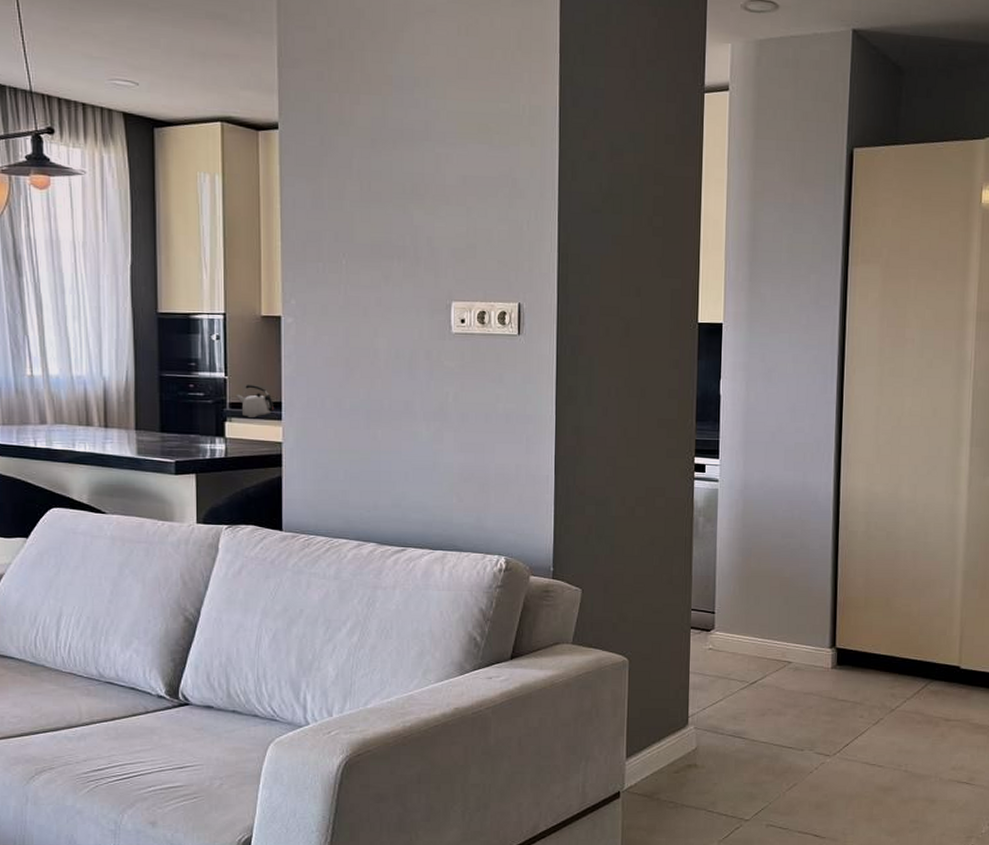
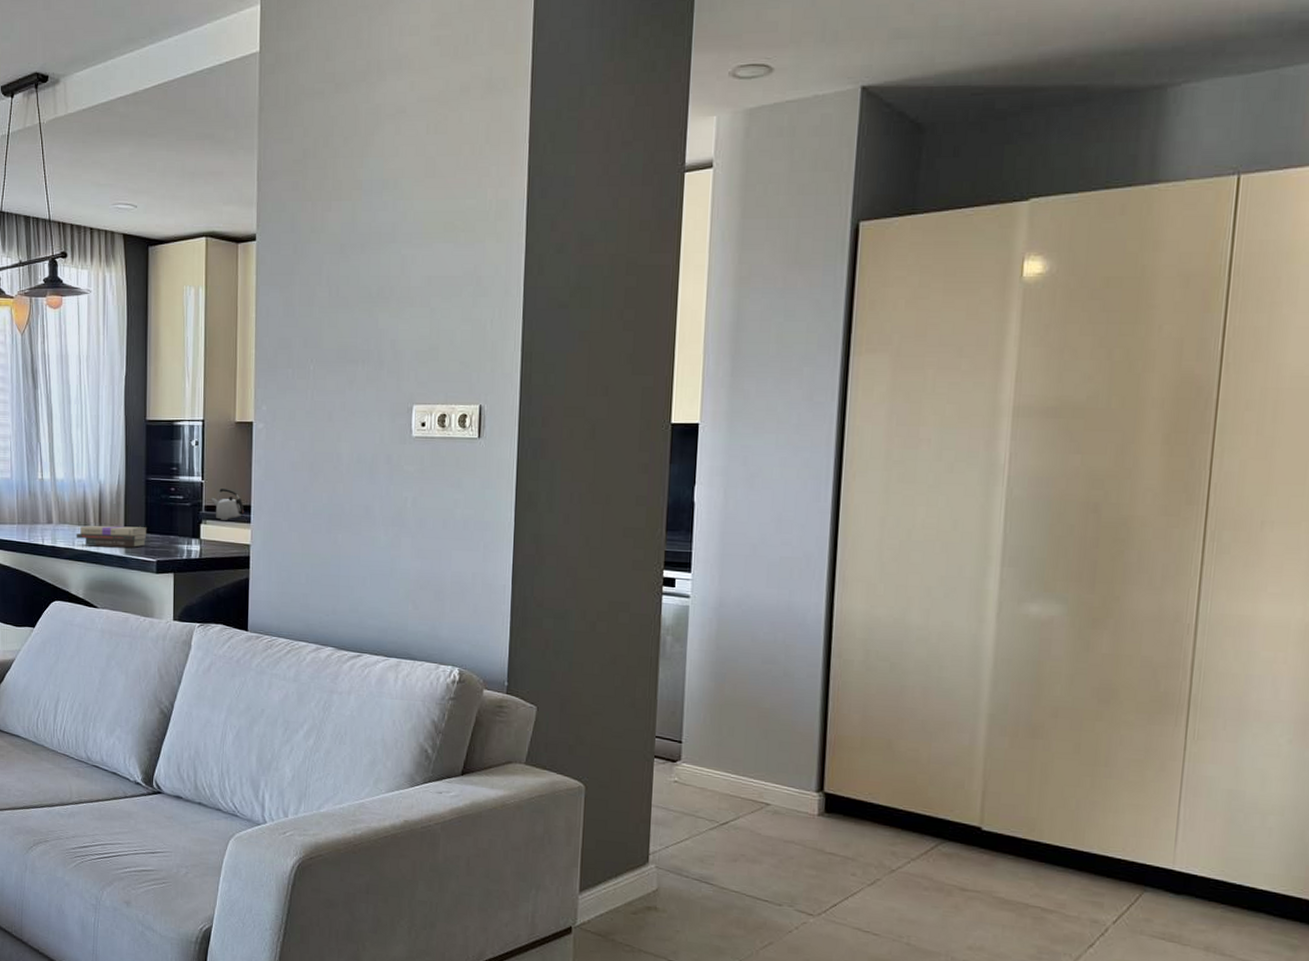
books: none [76,425,163,448] -> present [76,525,147,548]

